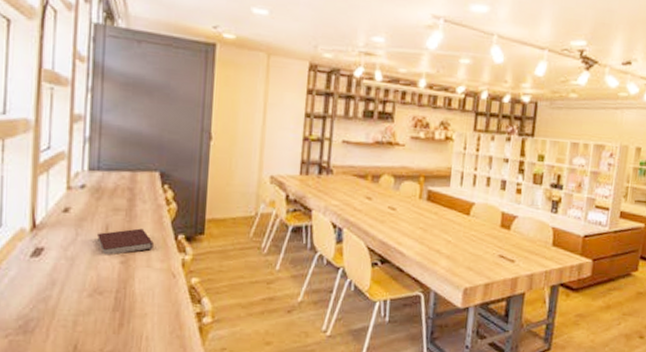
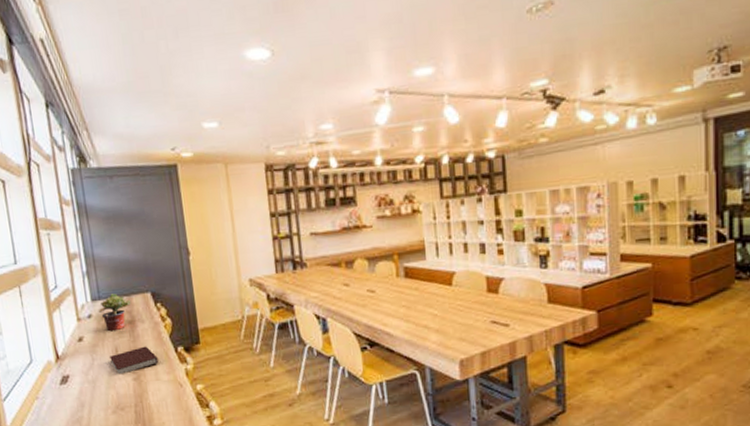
potted plant: none [94,166,135,207] -> present [98,293,131,332]

